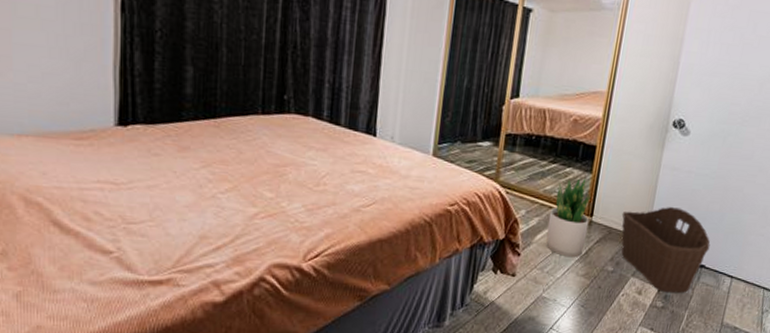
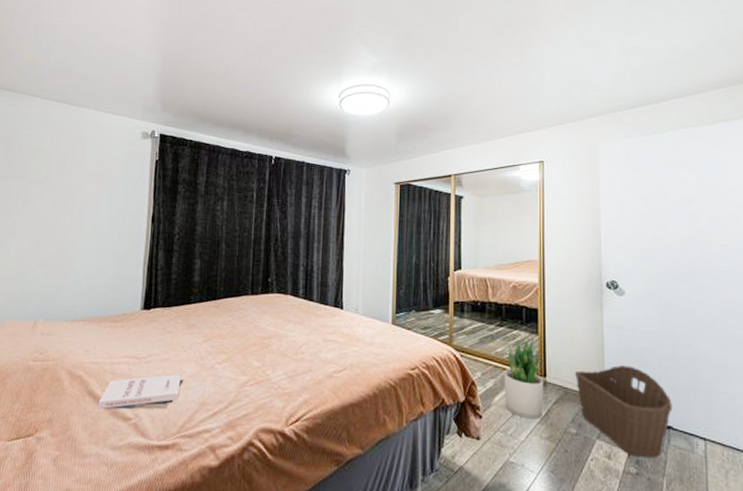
books: none [67,203,179,242] -> present [98,374,185,410]

